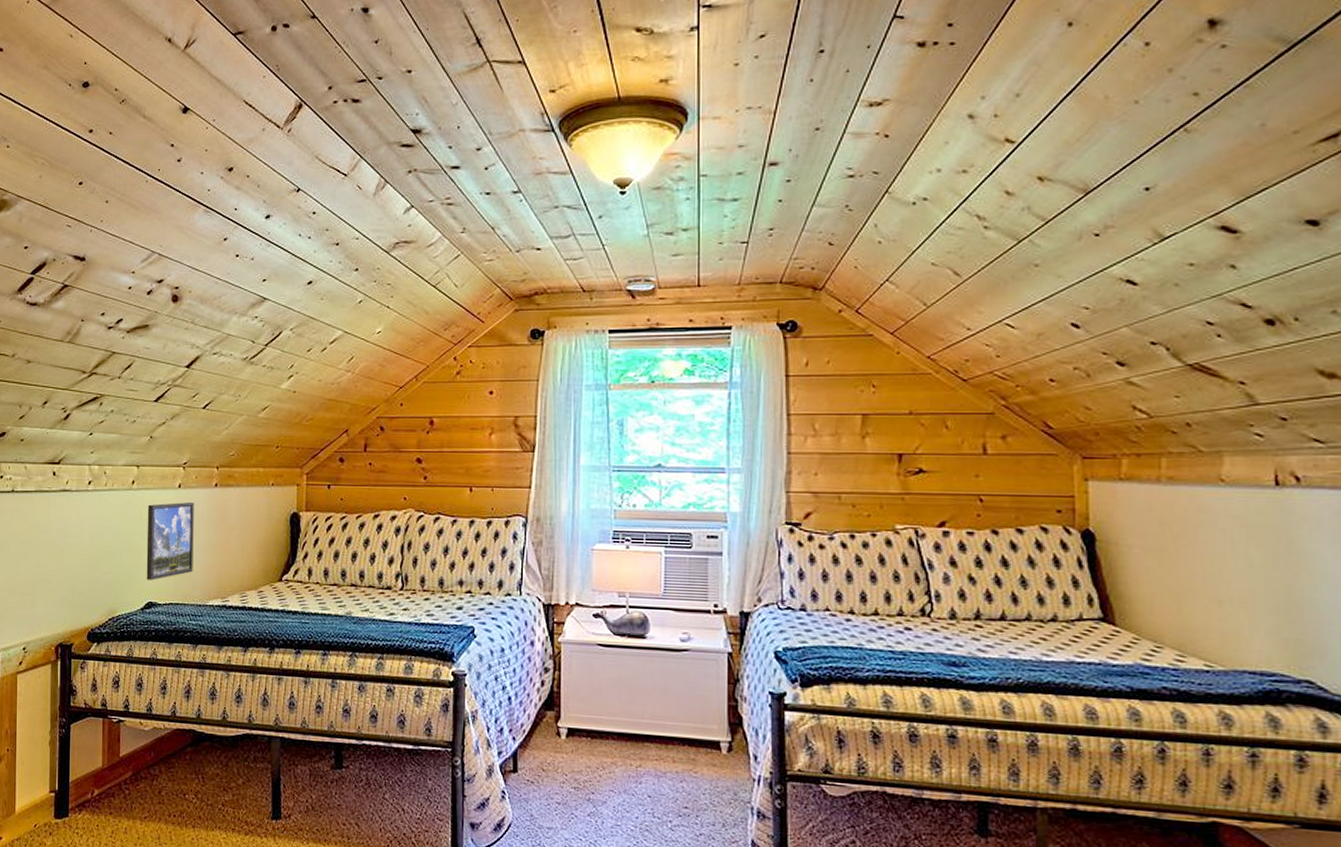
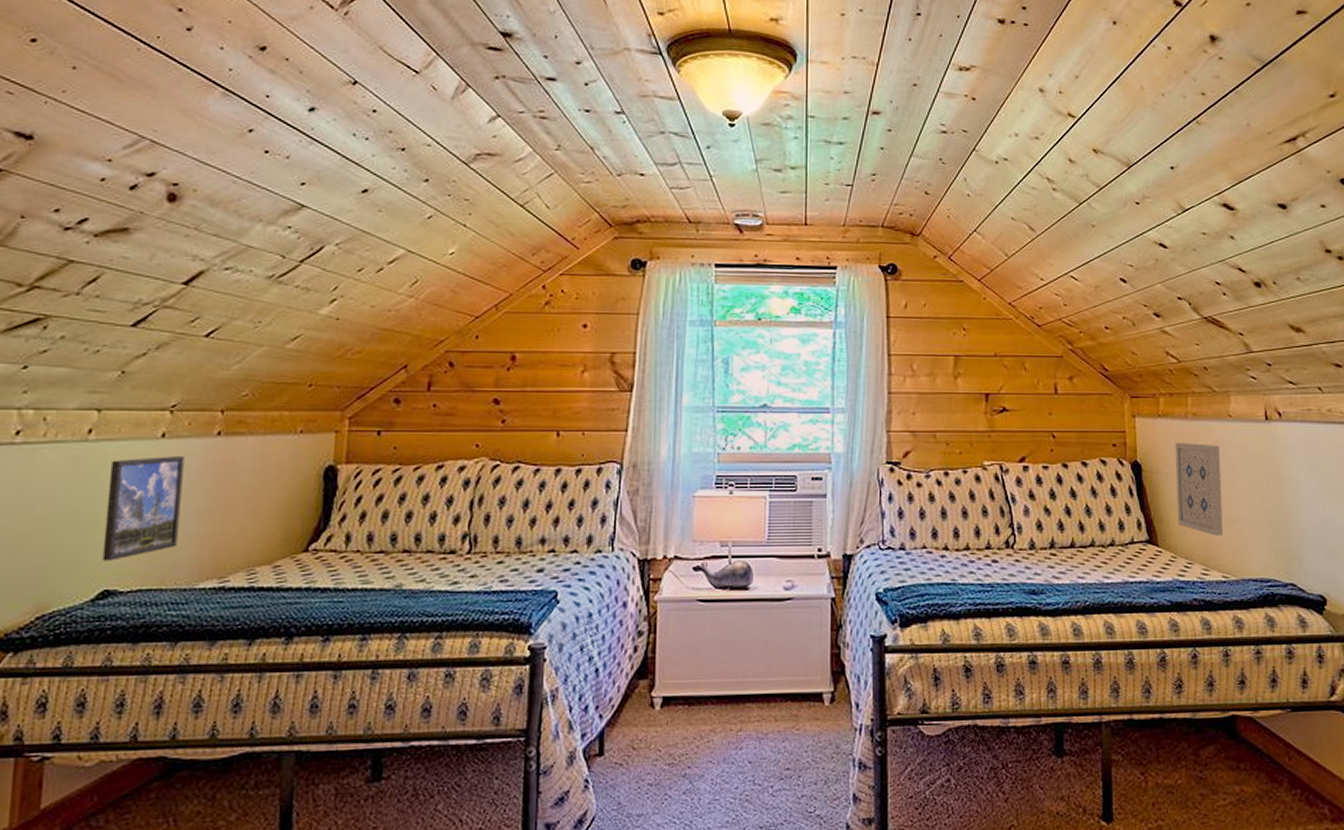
wall art: none [1141,509,1207,619] -> present [1175,442,1223,536]

